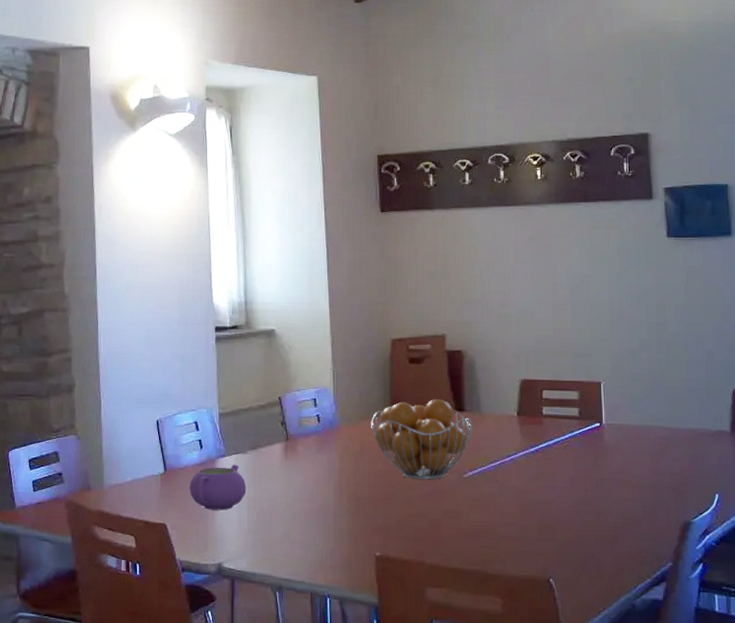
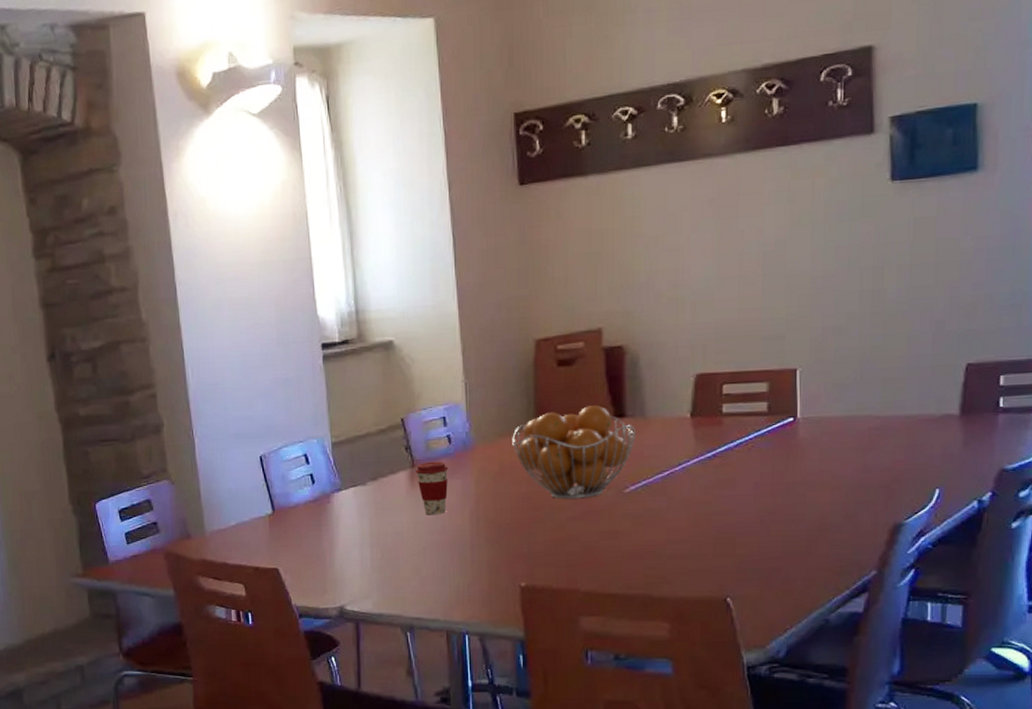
teapot: present [189,464,247,511] -> none [302,498,368,550]
coffee cup: none [289,437,317,485] -> present [415,461,449,515]

